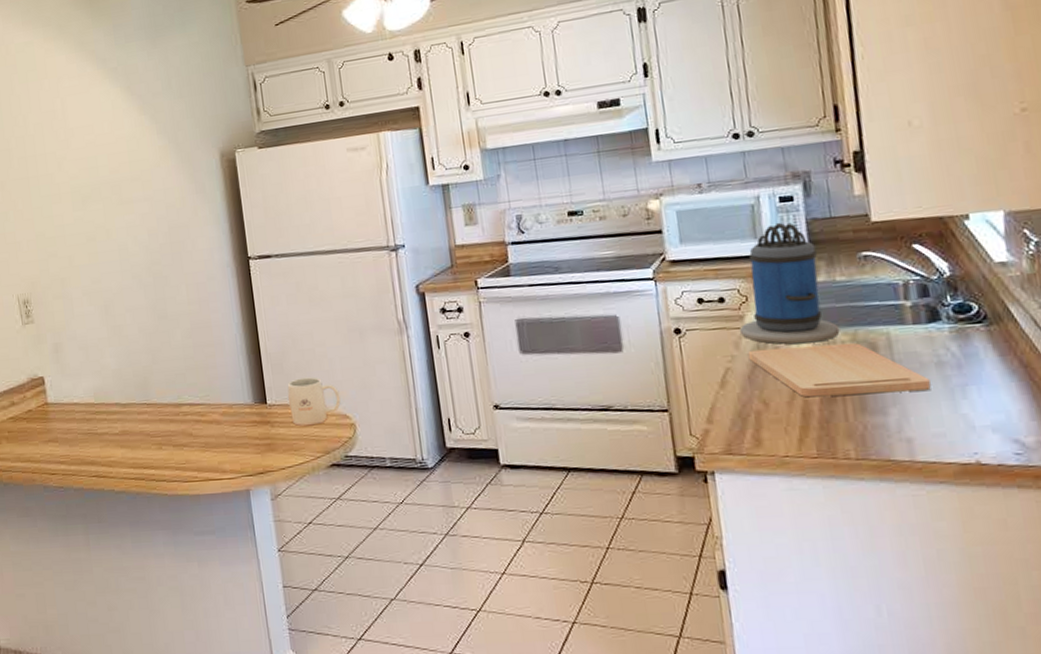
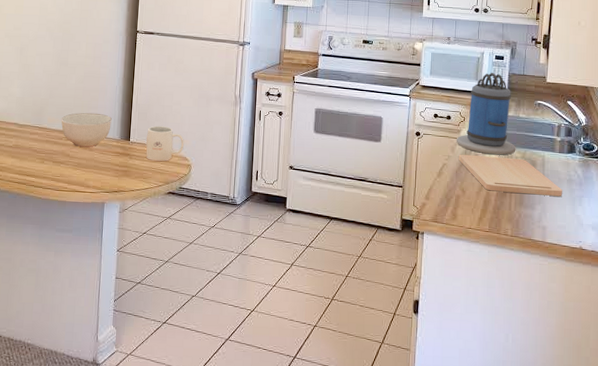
bowl: none [172,373,239,421] -> present [61,112,112,147]

